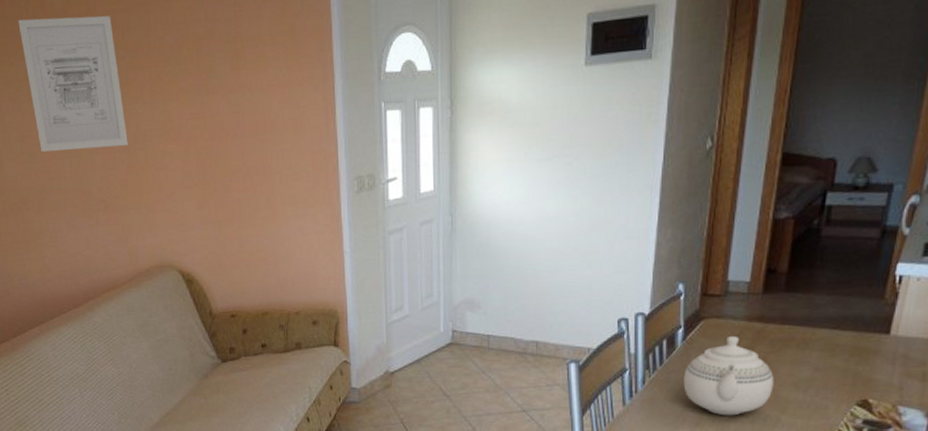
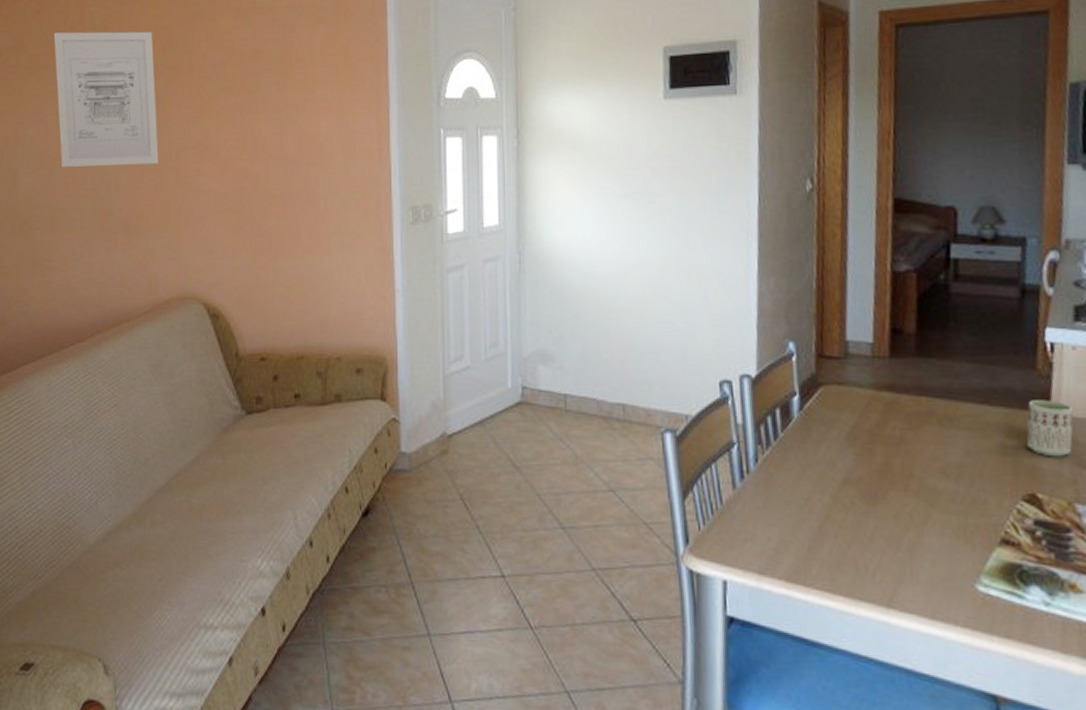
teapot: present [683,335,774,416] -> none [804,406,917,508]
cup: none [866,324,910,370] -> present [1026,400,1074,457]

